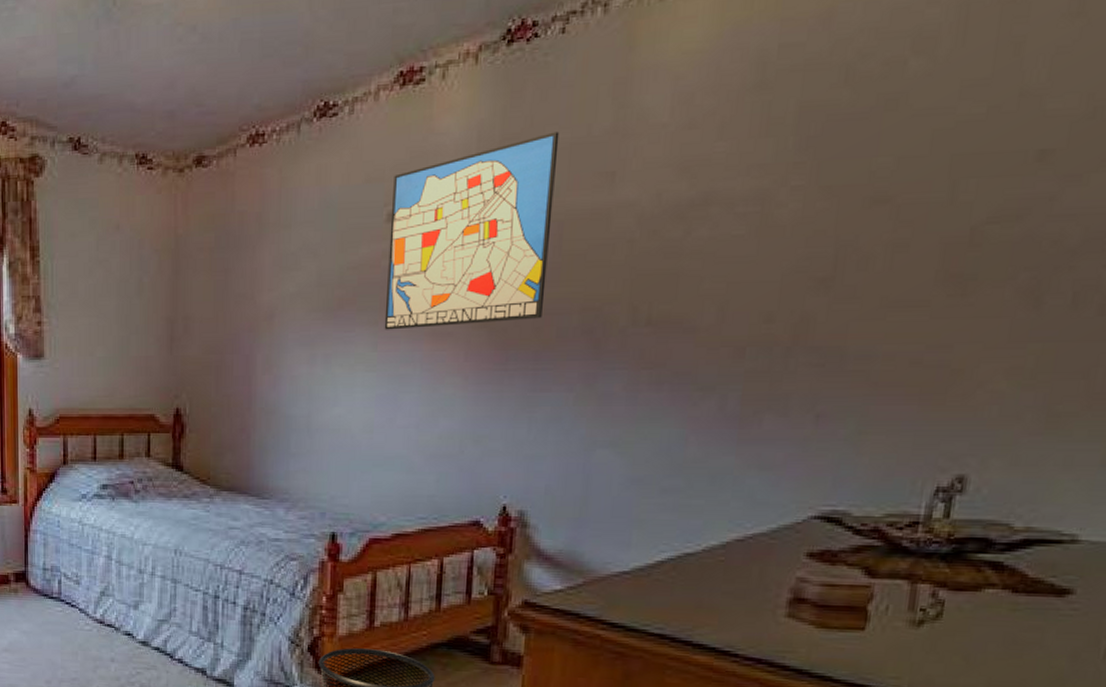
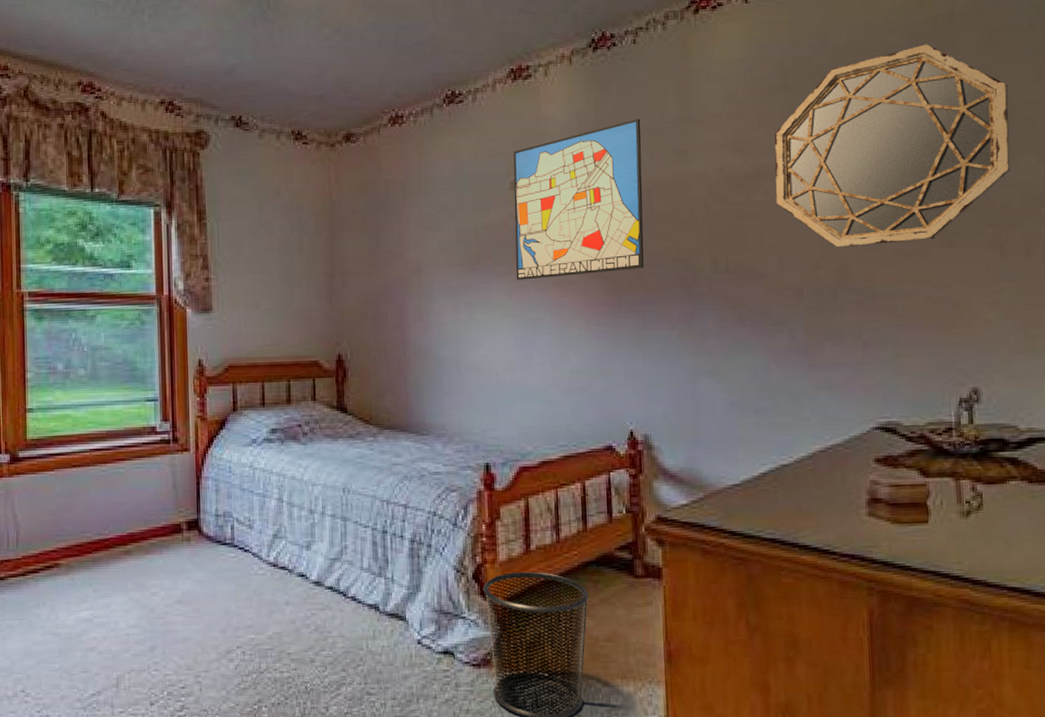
home mirror: none [726,19,1096,296] -> present [774,44,1011,248]

